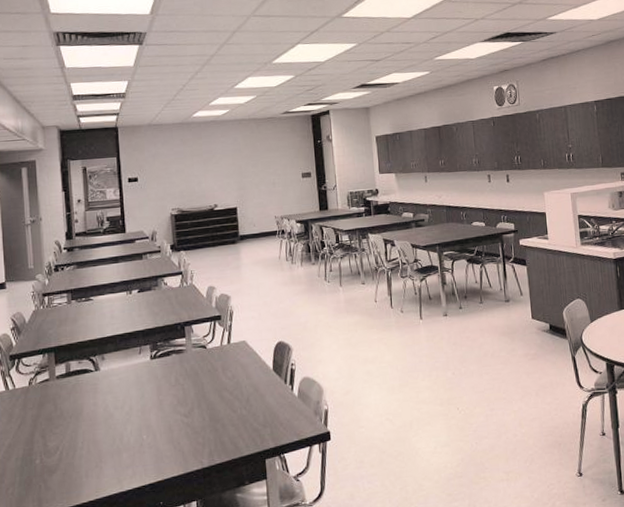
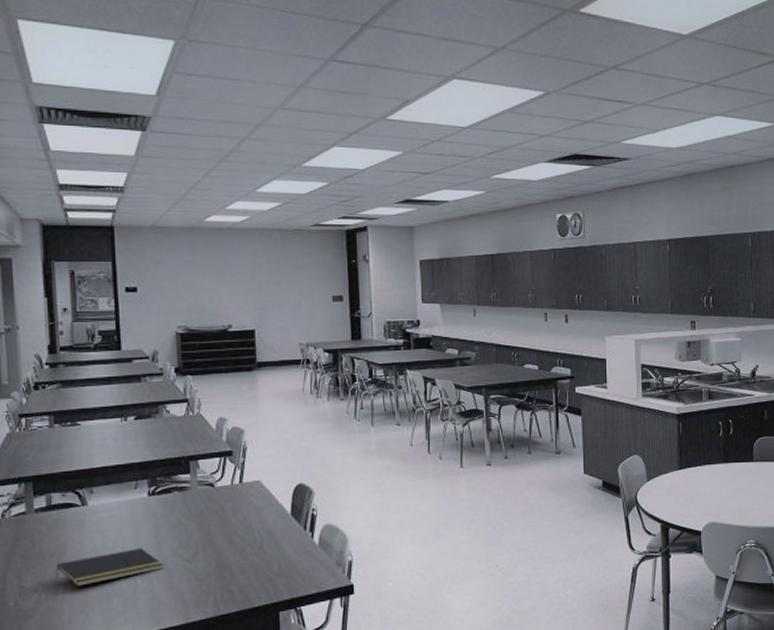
notepad: none [74,407,165,443] -> present [55,548,163,586]

